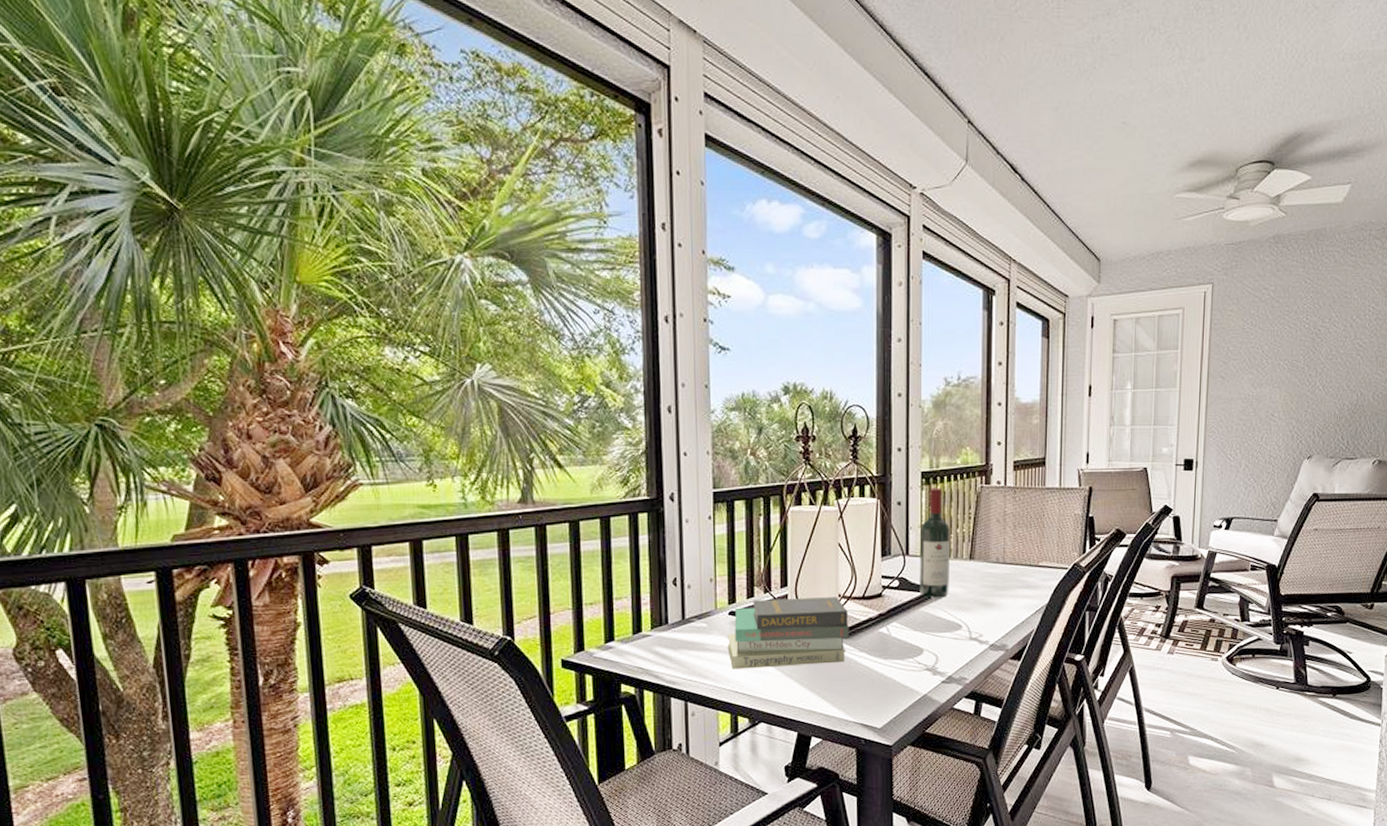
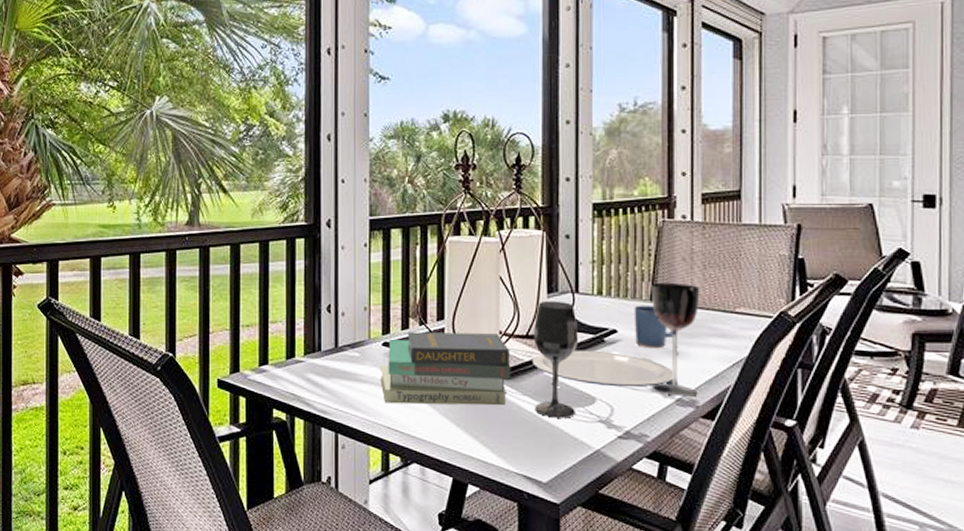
plate: none [868,606,987,638] -> present [532,350,673,388]
wine glass: none [869,563,908,670] -> present [533,300,578,418]
wine bottle: present [919,487,951,598] -> none [591,220,627,342]
mug: none [956,563,989,602] -> present [634,305,674,349]
wineglass: none [970,542,1011,642] -> present [650,283,700,397]

